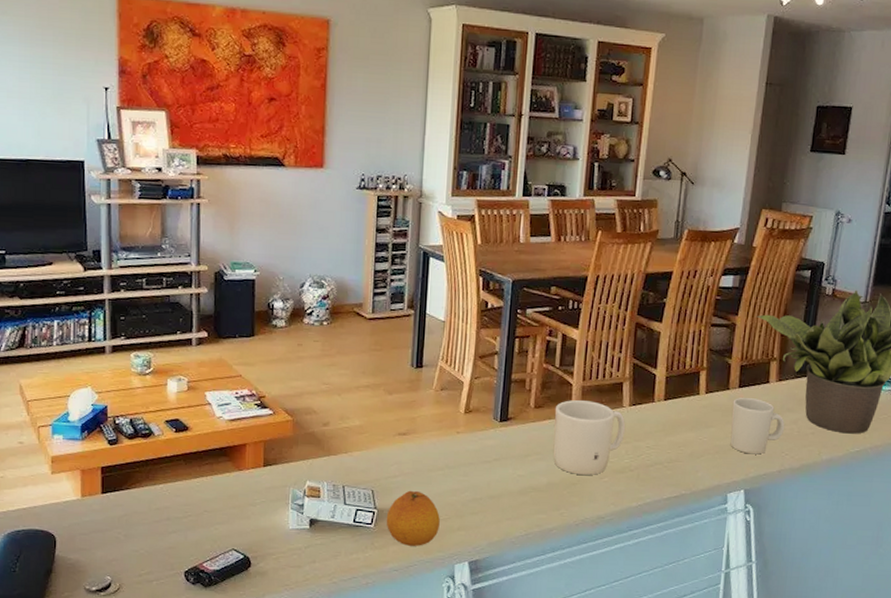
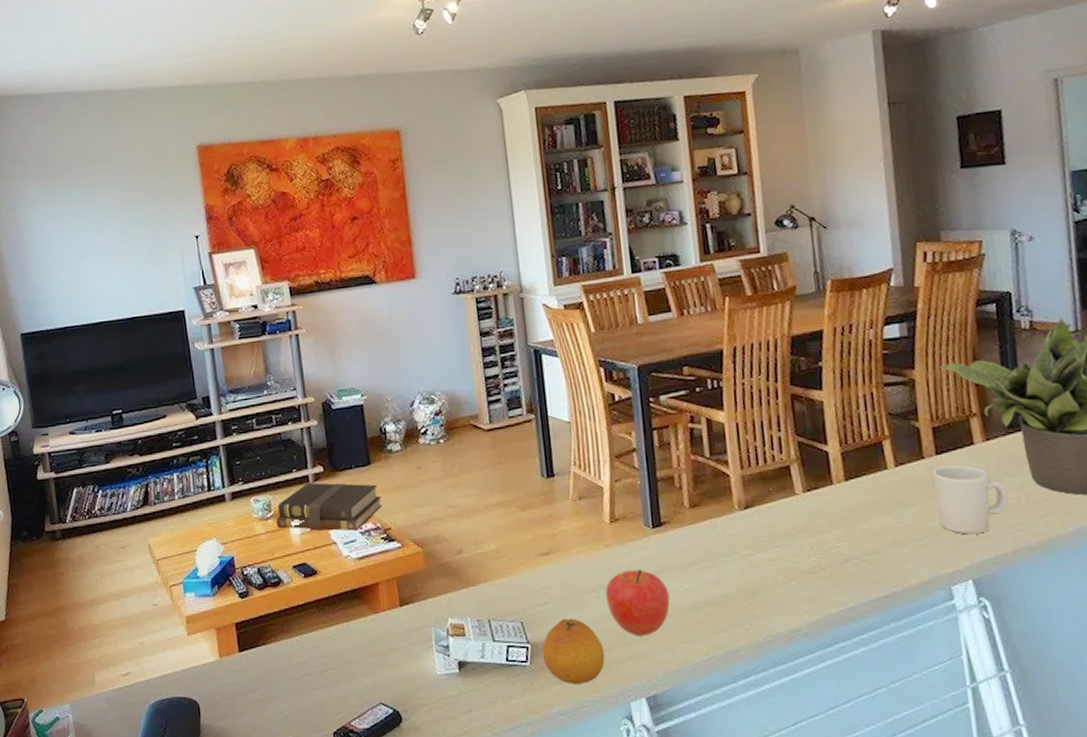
bible: none [154,345,260,395] -> present [276,482,383,531]
fruit: none [449,454,504,511] -> present [605,568,670,637]
mug: present [553,399,626,476] -> none [714,491,805,582]

